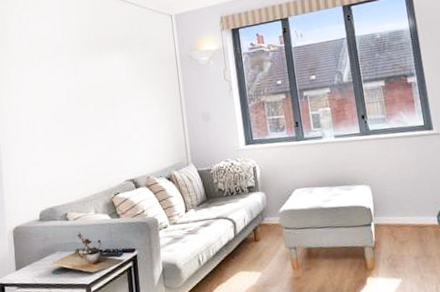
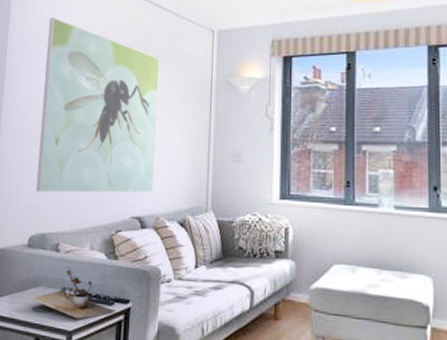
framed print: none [27,21,140,173] -> present [35,18,160,193]

